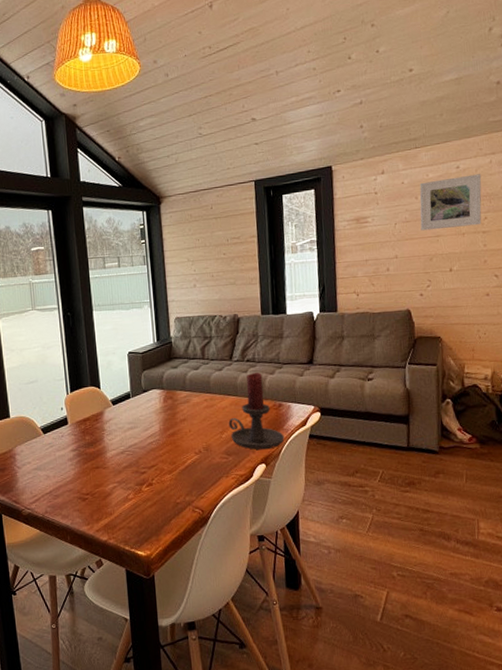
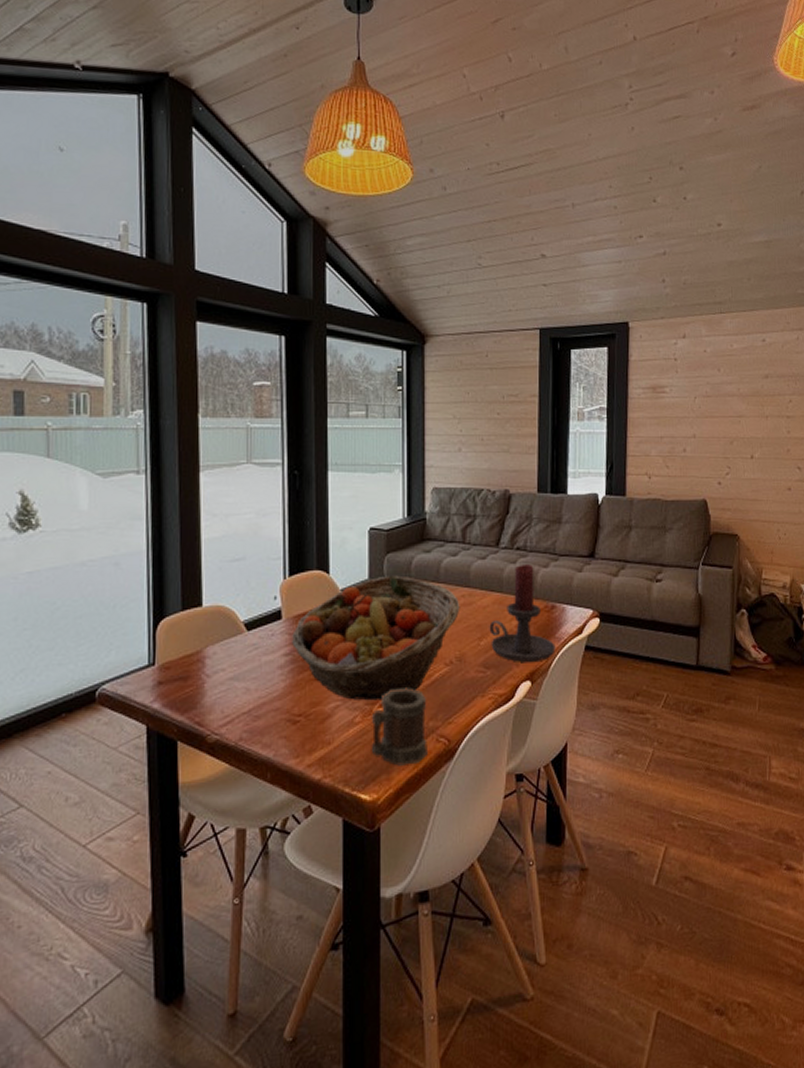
fruit basket: none [77,387,204,483] -> present [292,575,460,701]
mug: none [142,472,186,530] -> present [372,688,427,766]
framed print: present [419,174,482,231] -> none [722,350,788,409]

